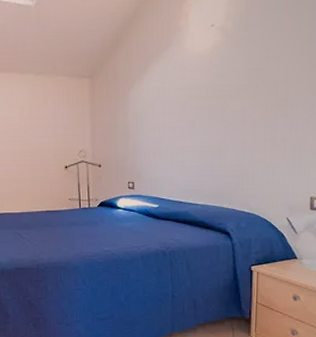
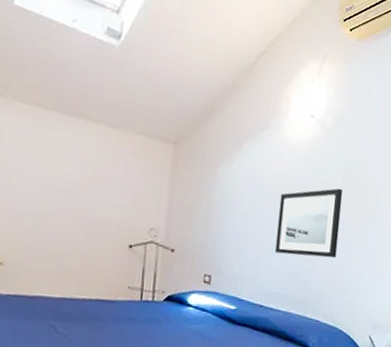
wall art: none [187,87,250,156] -> present [275,188,343,259]

